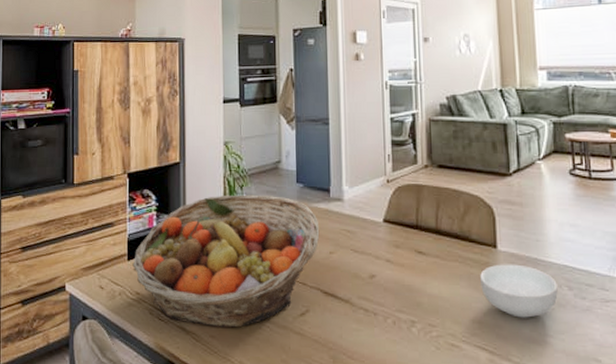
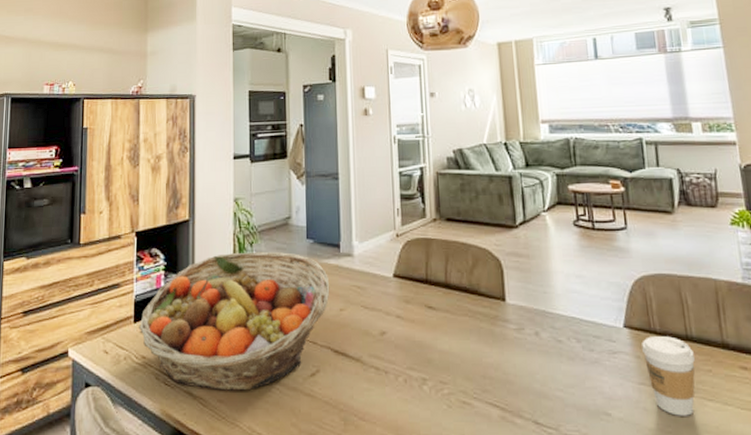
cereal bowl: present [480,264,558,318] -> none [490,317,567,372]

